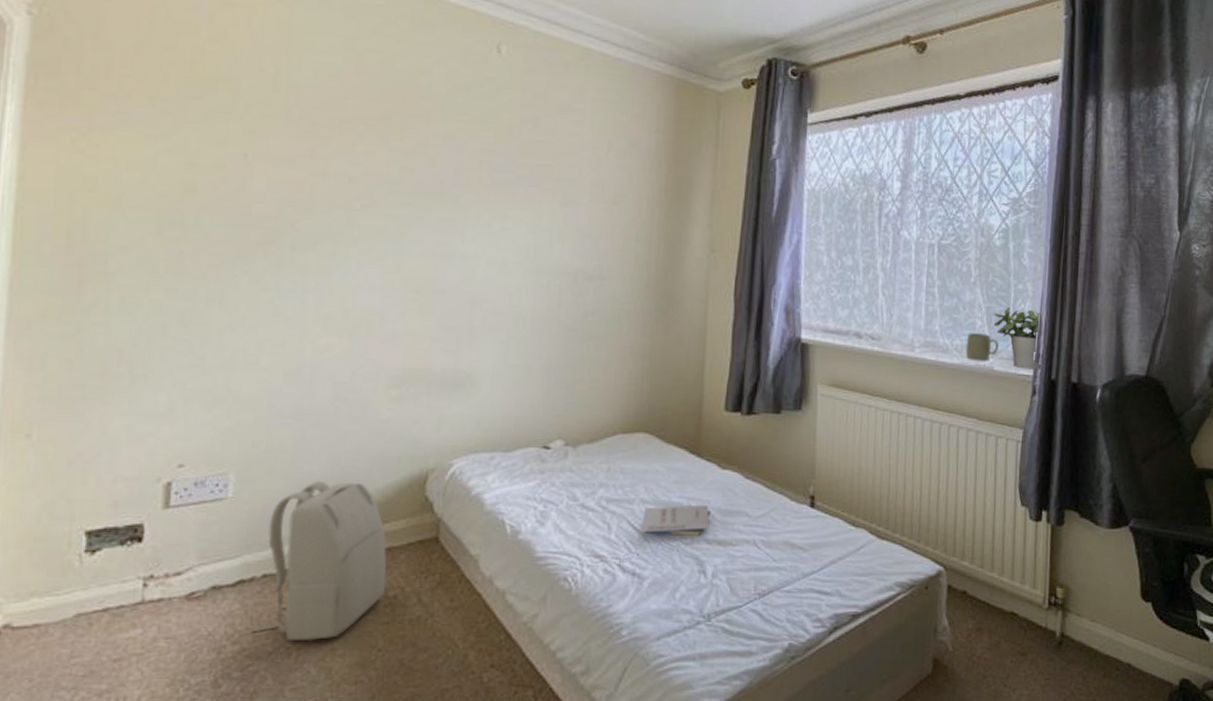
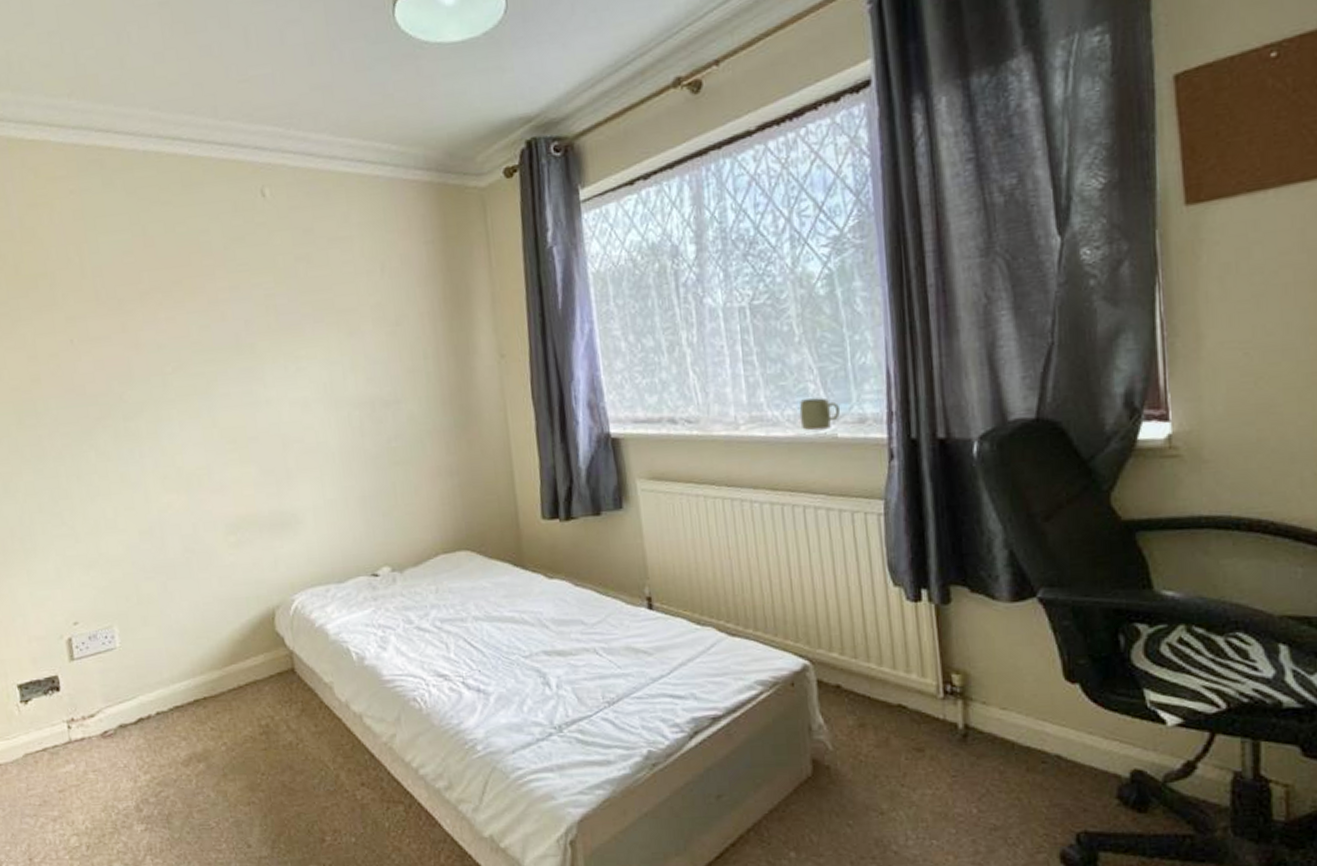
backpack: present [251,480,388,641] -> none [152,624,258,769]
books: present [640,505,710,536] -> none [477,616,546,650]
potted plant: present [993,306,1042,370] -> none [828,362,898,432]

